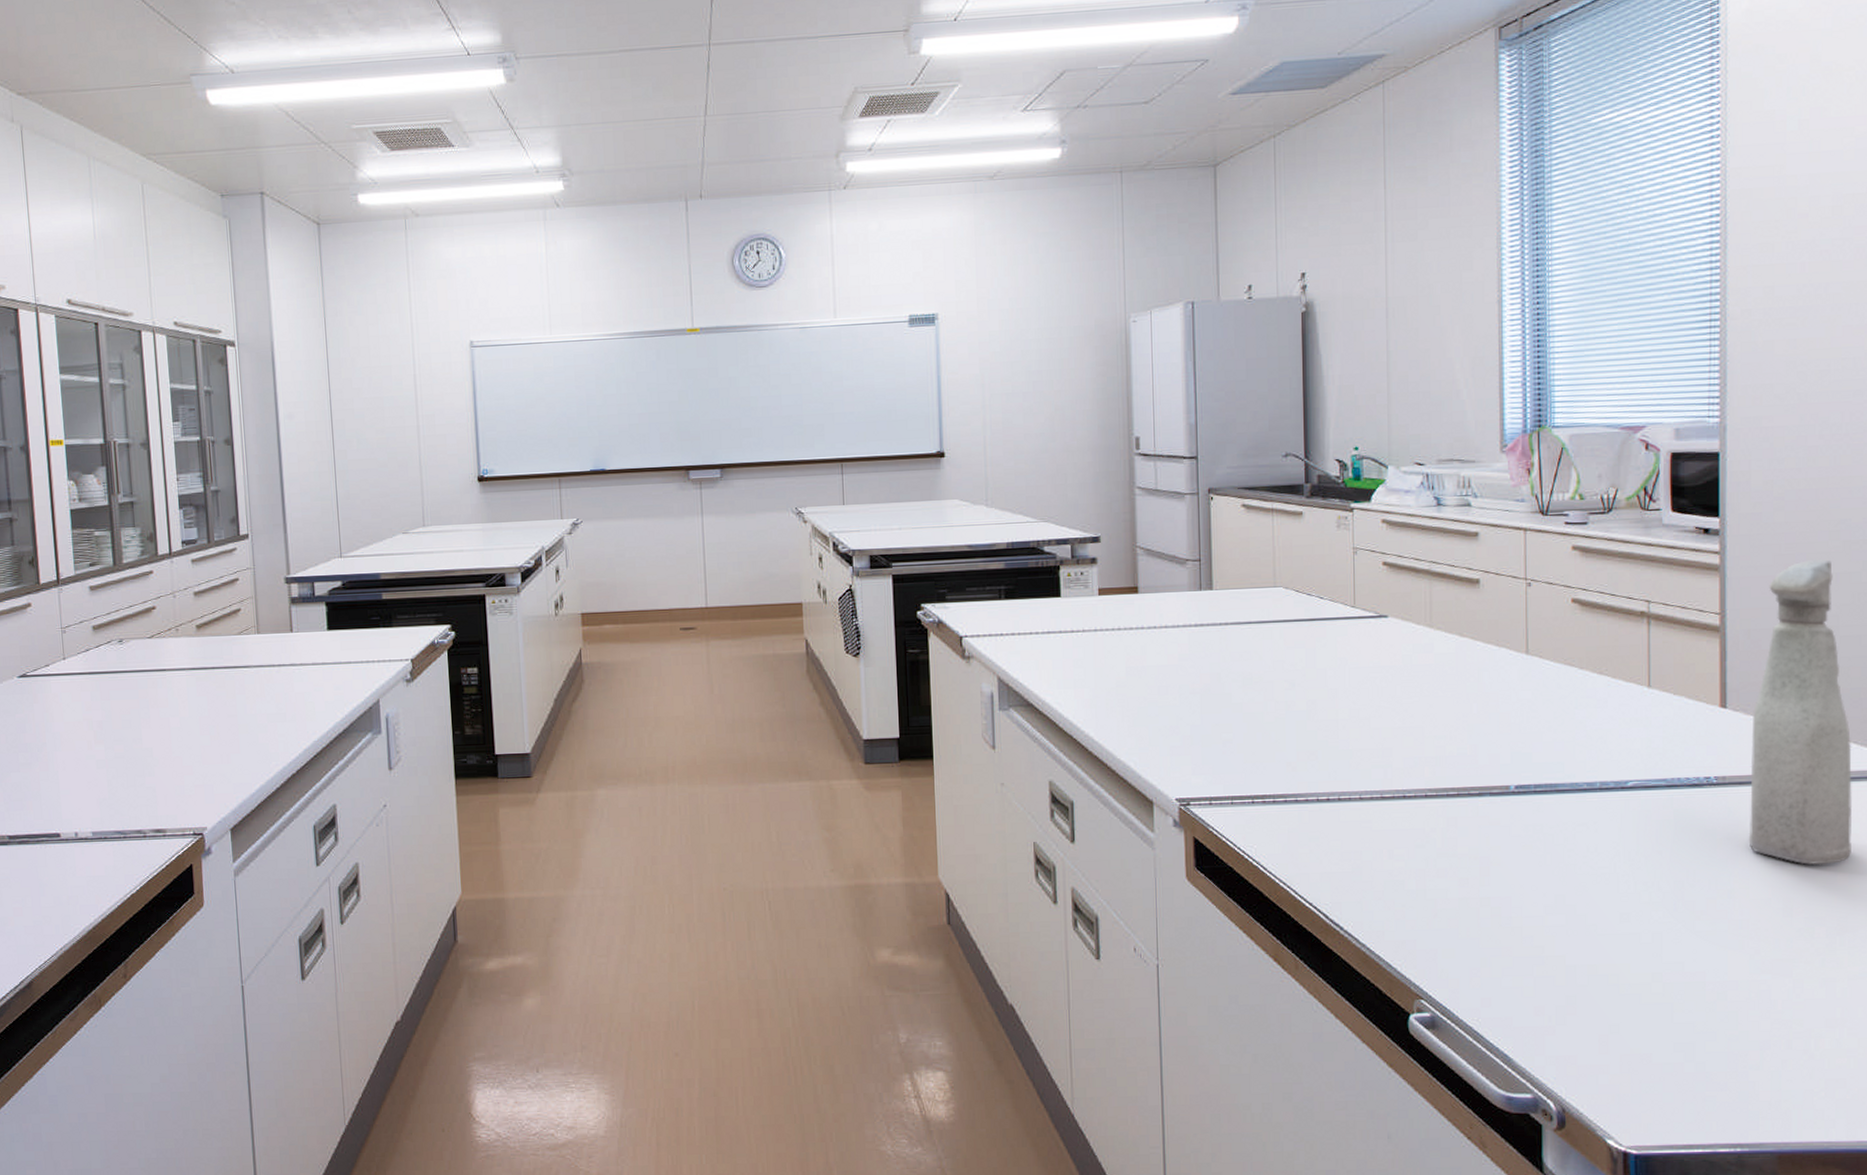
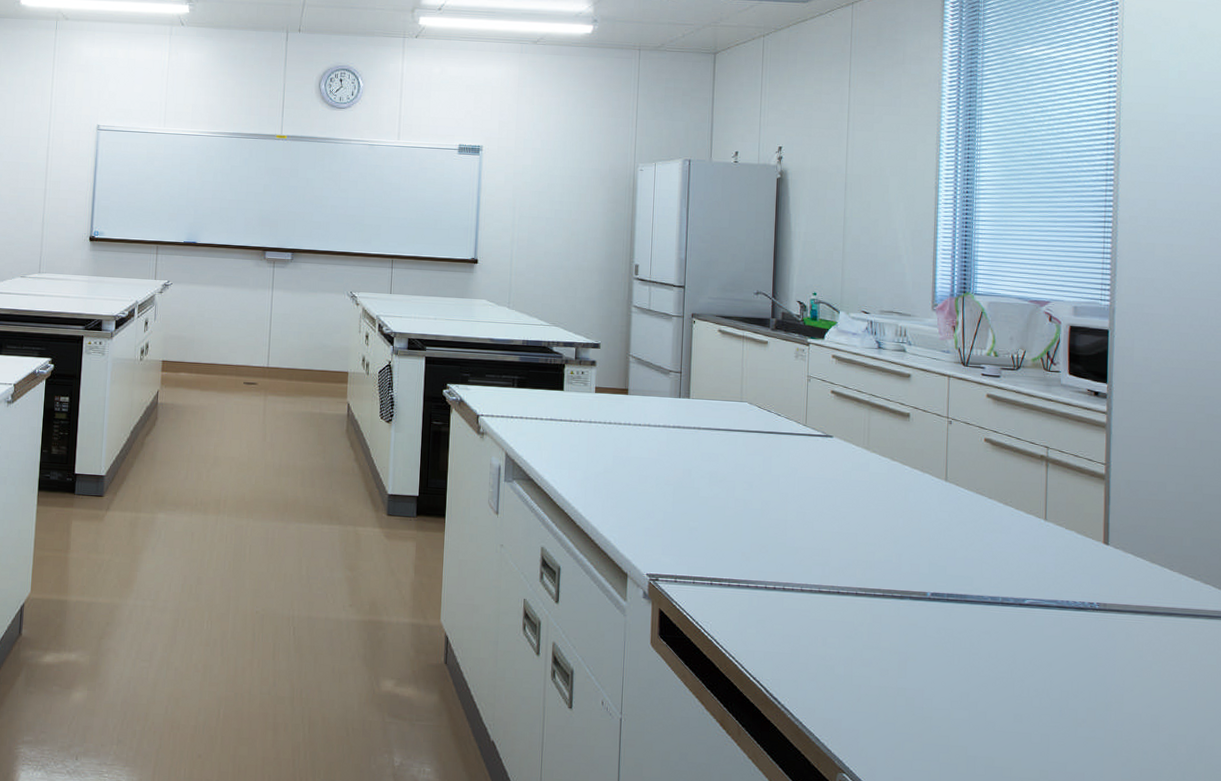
spray bottle: present [1748,559,1852,866] -> none [1124,427,1211,690]

